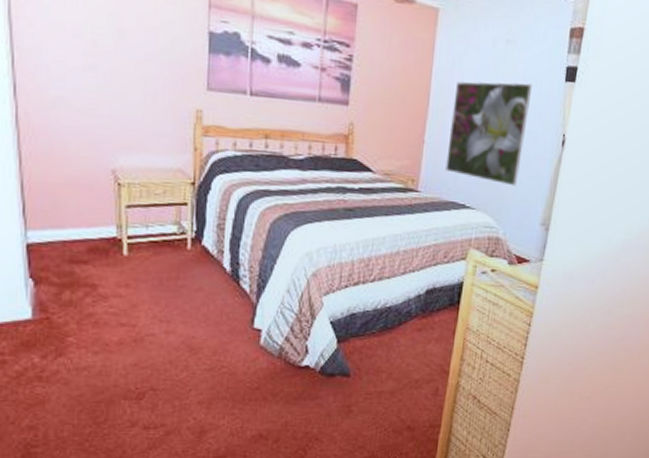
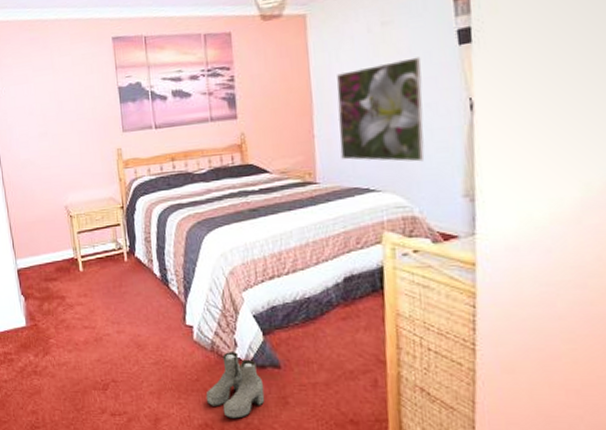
boots: none [264,359,330,428] -> present [205,352,265,419]

